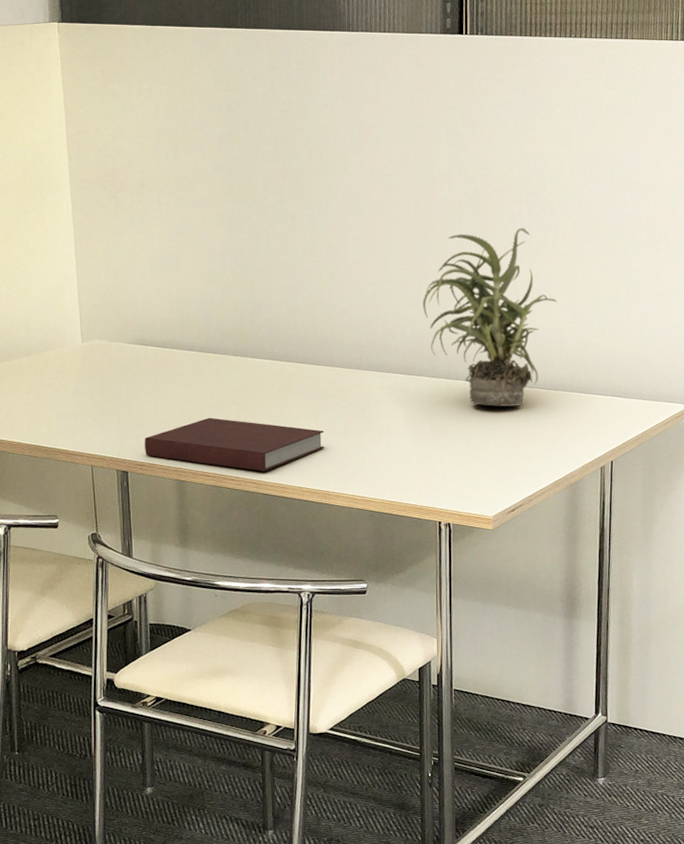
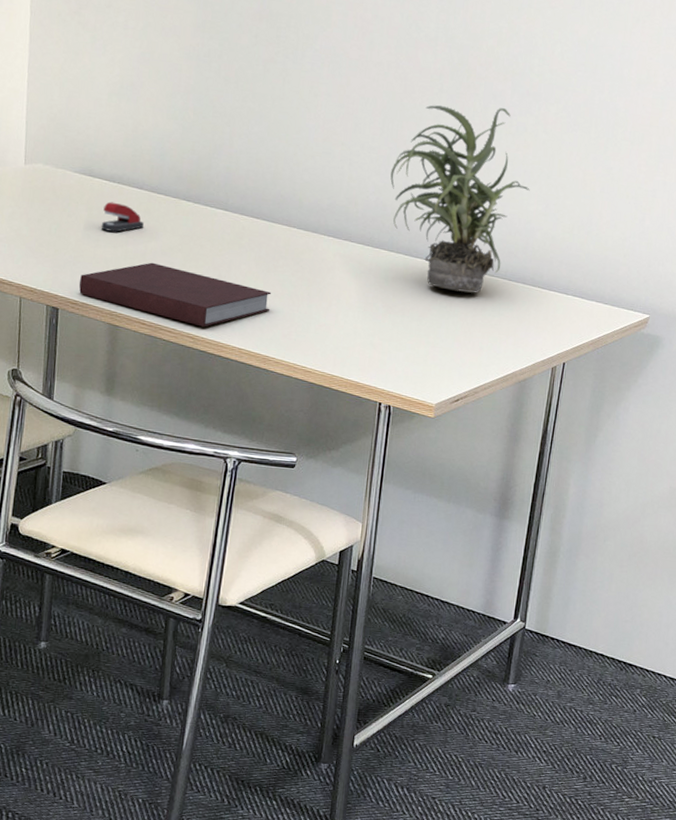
stapler: none [158,366,197,394] -> present [101,201,144,232]

